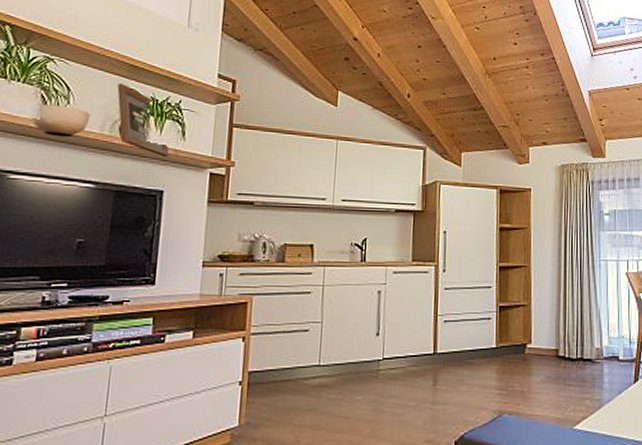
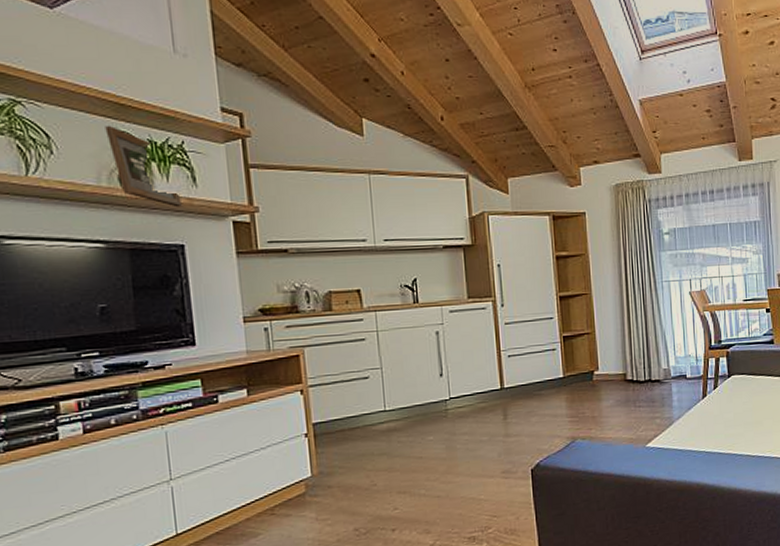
bowl: present [30,104,91,138] -> none [11,156,82,194]

